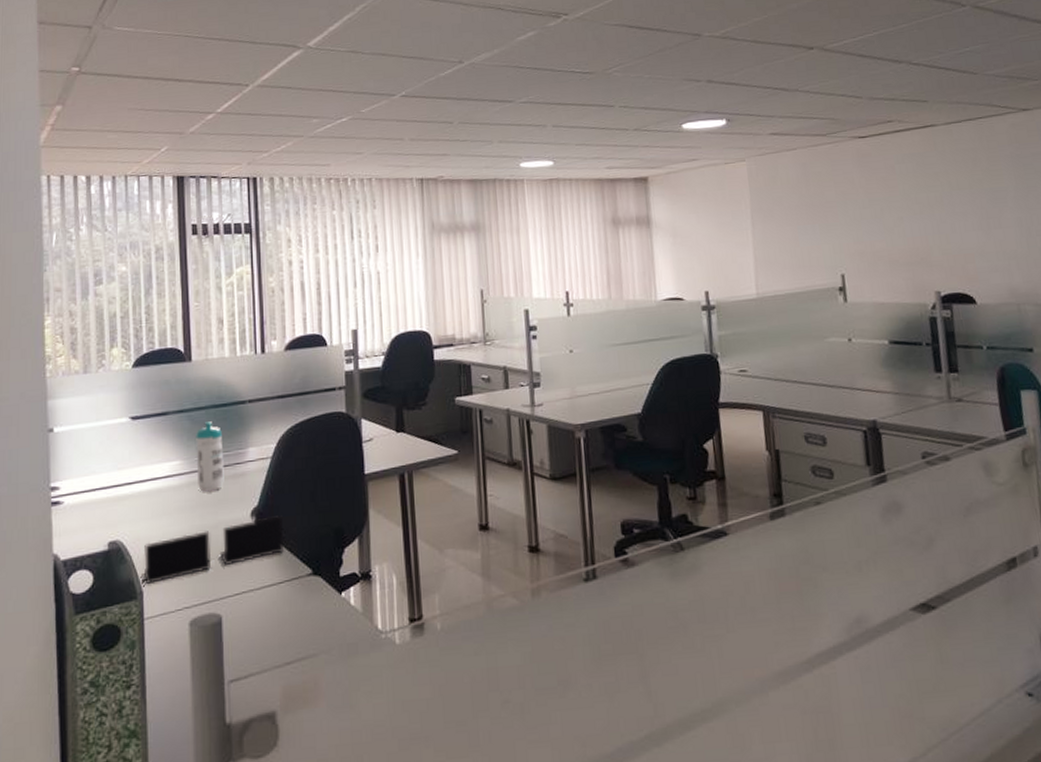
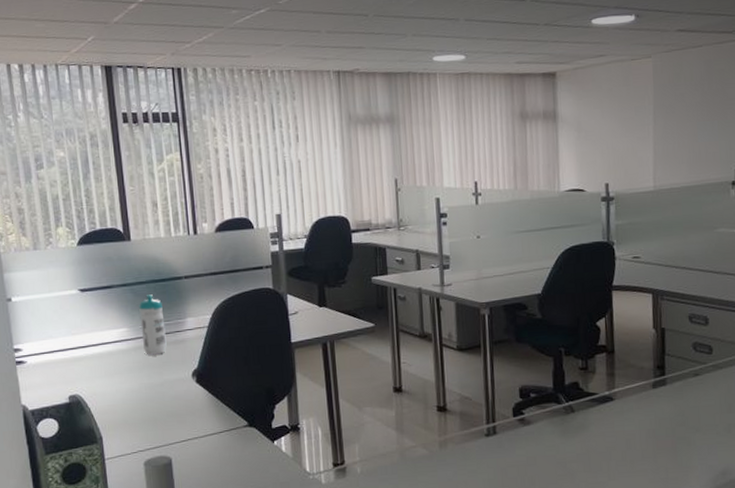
laptop: present [144,515,284,584] -> none [100,376,222,431]

